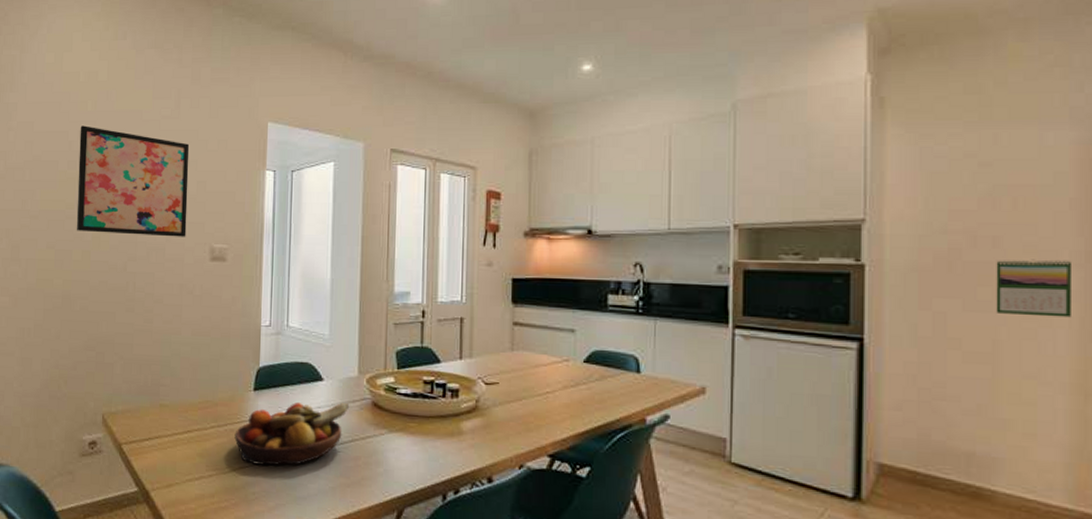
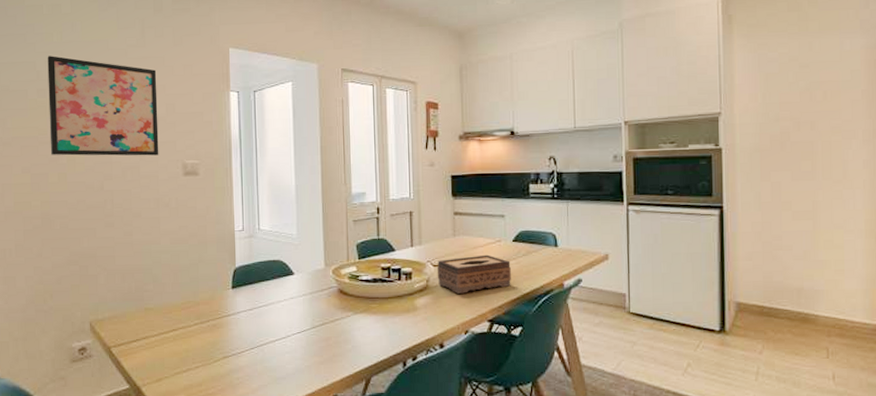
fruit bowl: present [234,403,350,466] -> none [217,293,319,353]
tissue box: none [489,375,580,420] -> present [437,254,511,294]
calendar: present [996,259,1073,318] -> none [813,137,866,181]

